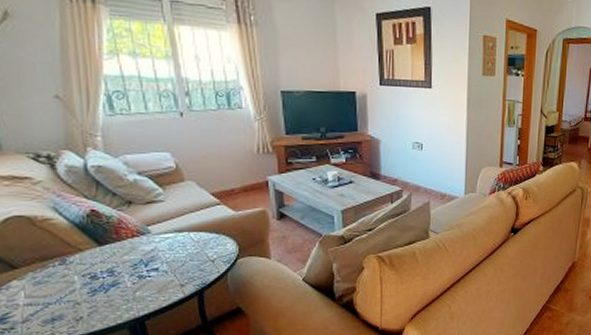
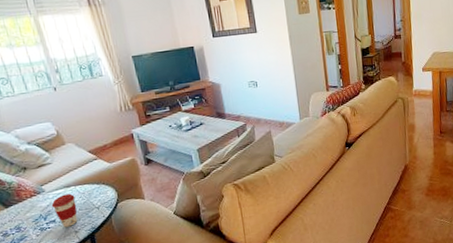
coffee cup: none [156,240,187,278] -> present [51,193,78,227]

